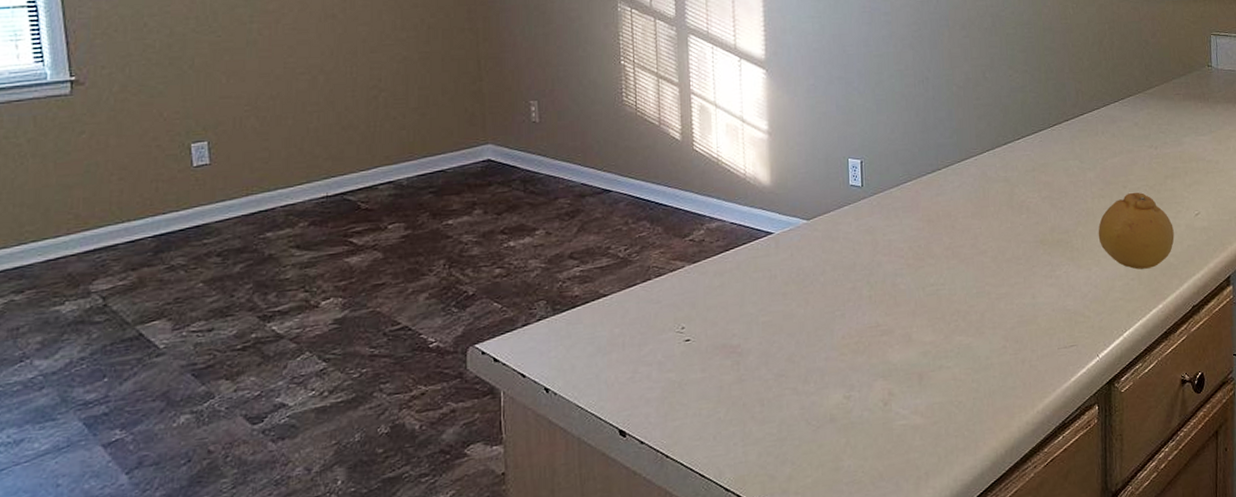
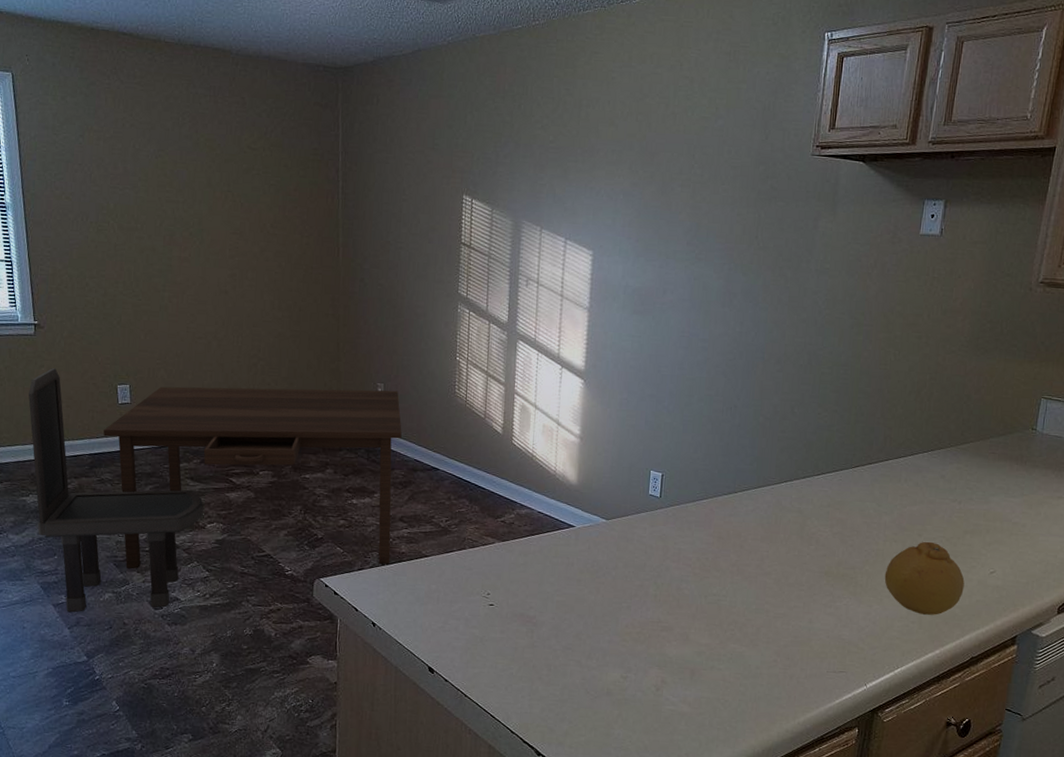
dining chair: none [62,133,315,452] -> present [28,368,204,613]
dining table: none [173,107,564,378] -> present [103,386,402,569]

